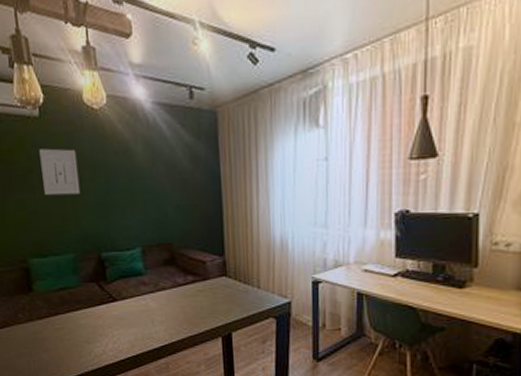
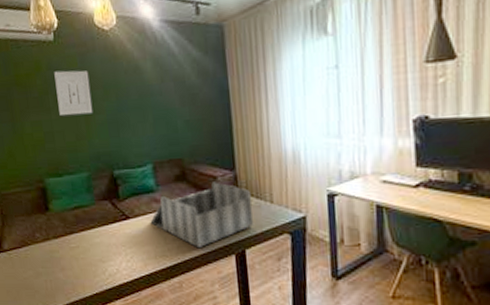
desk organizer: none [138,267,240,330] -> present [150,182,253,247]

